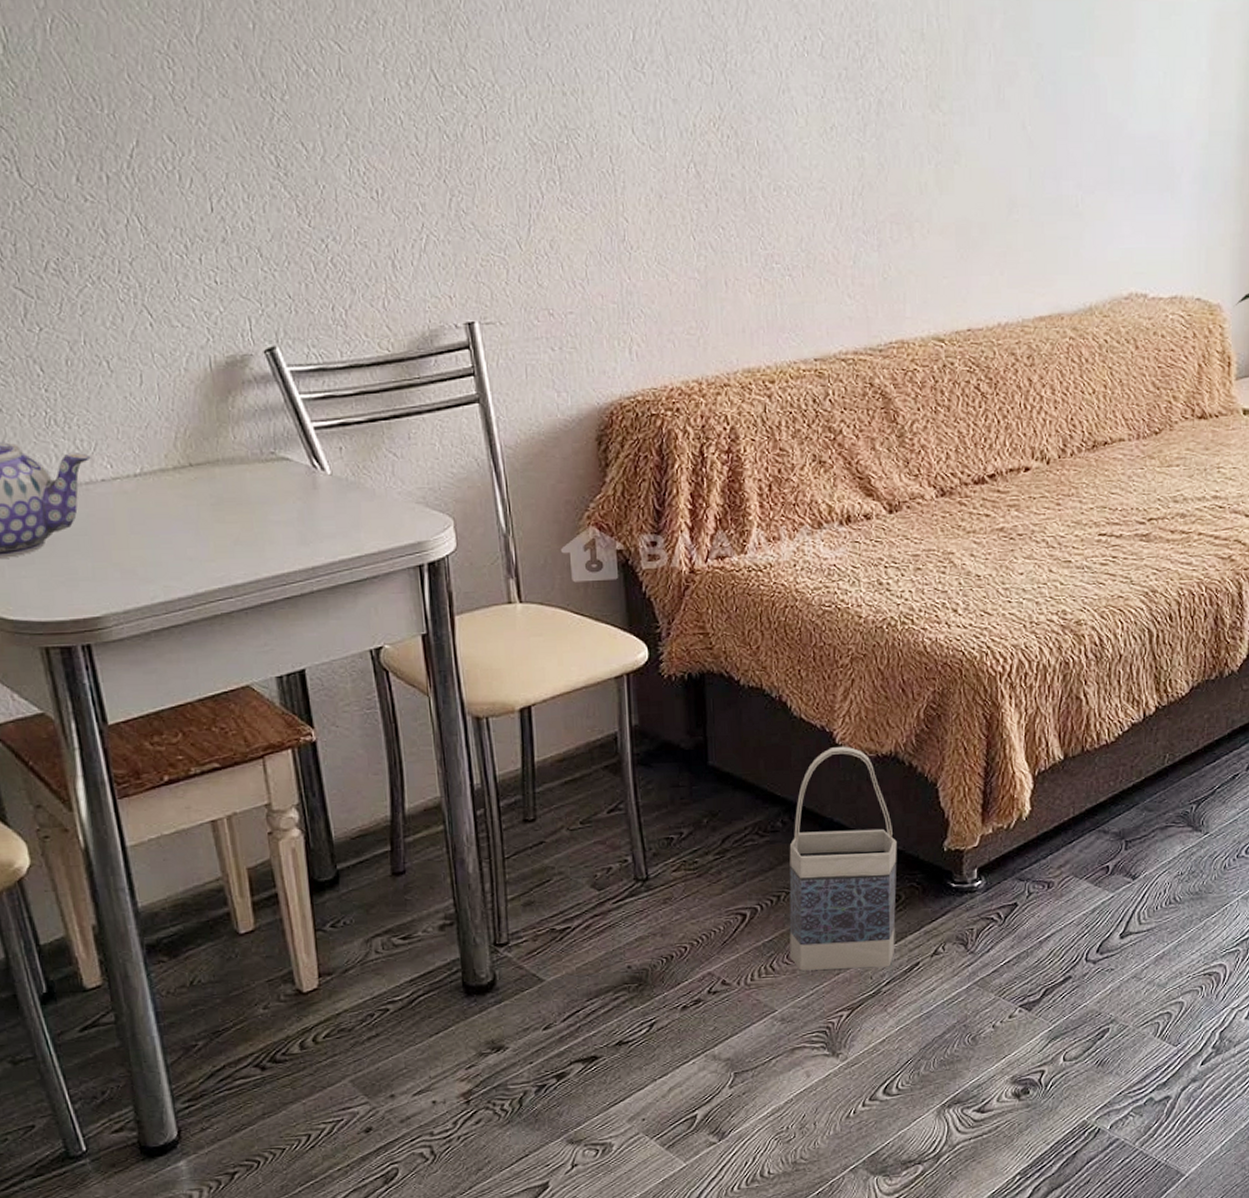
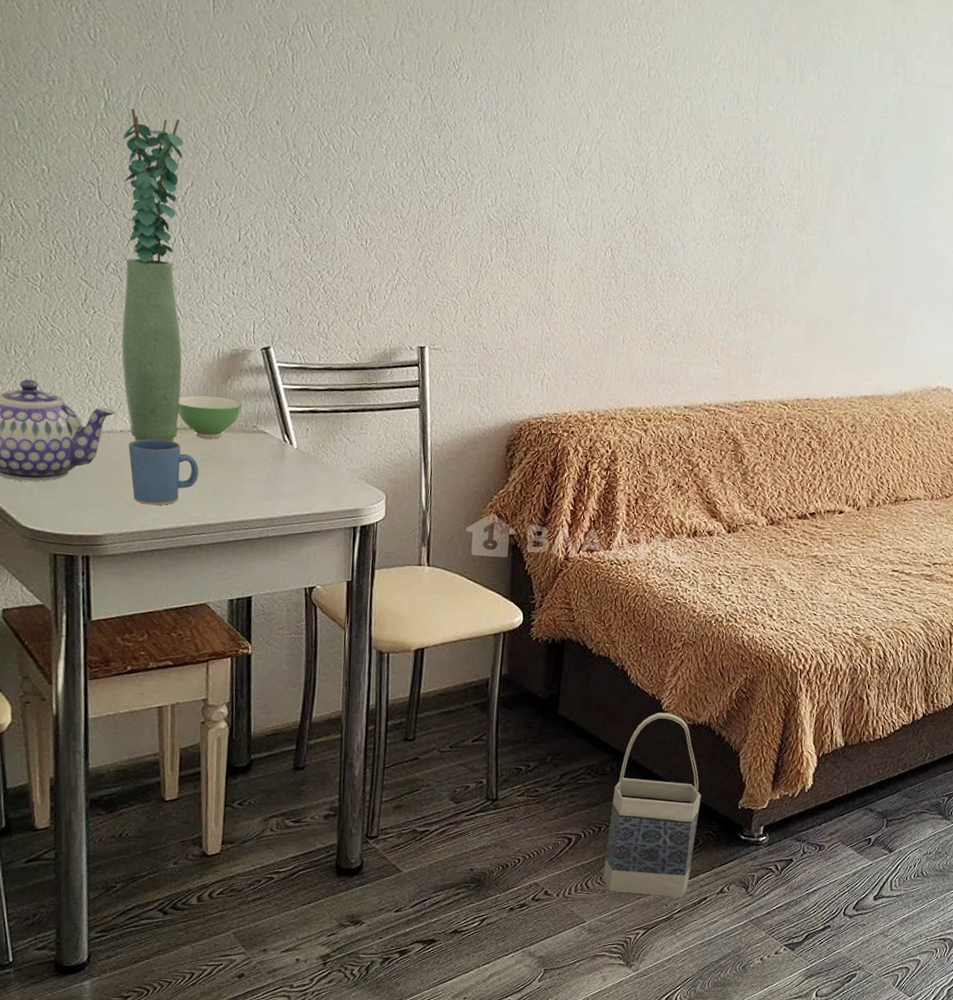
vase: none [35,49,175,491] -> present [121,108,184,442]
mug: none [115,484,212,570] -> present [128,438,199,506]
bowl: none [169,419,253,477] -> present [178,394,243,439]

